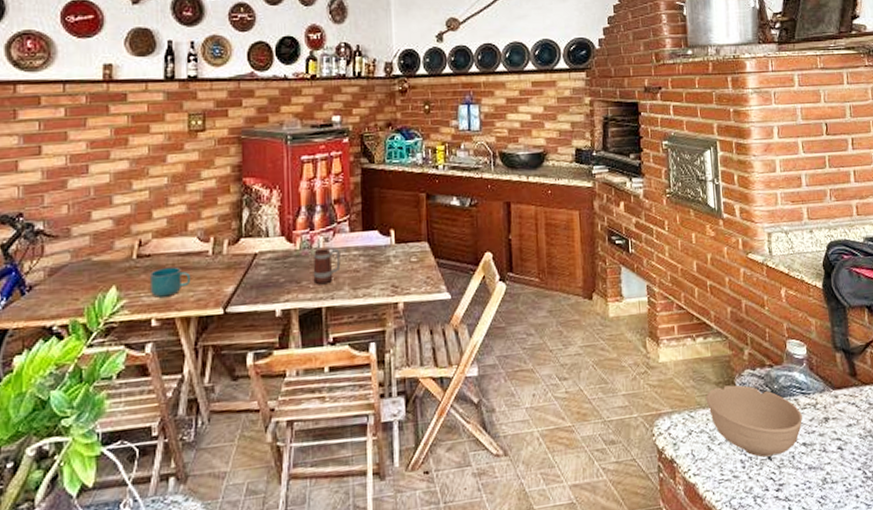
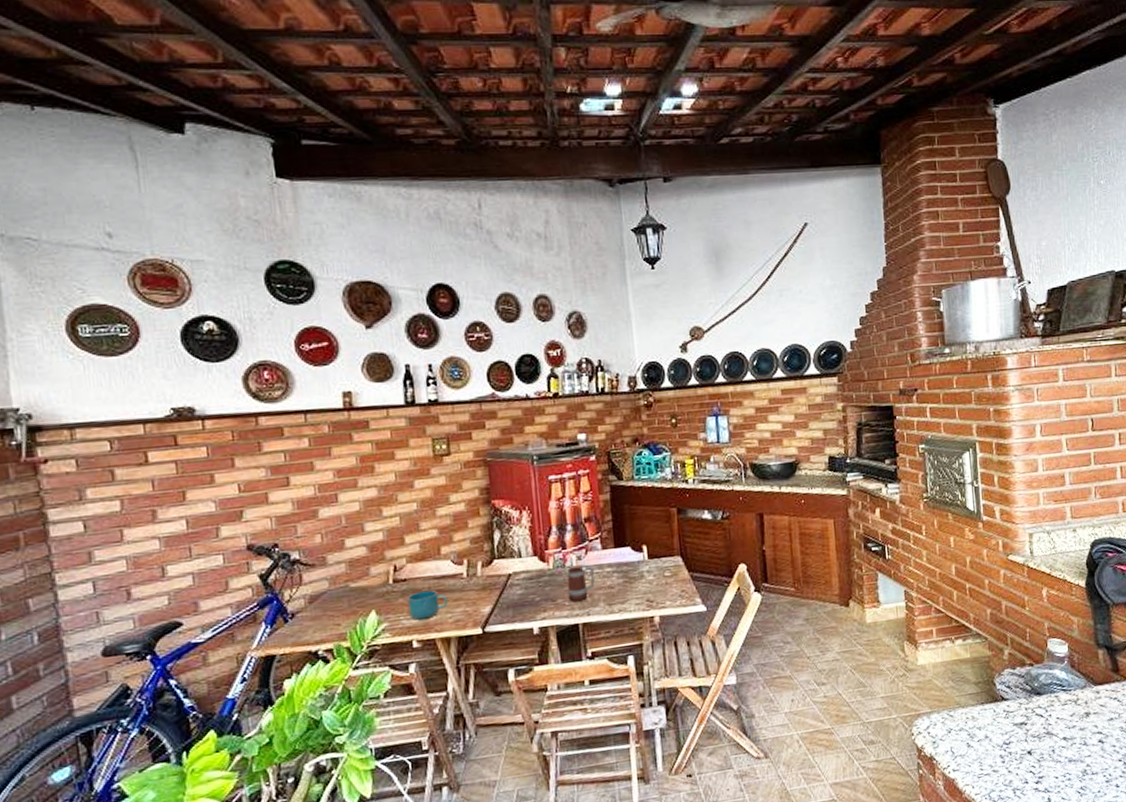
bowl: present [706,384,802,457] -> none [965,684,1063,752]

